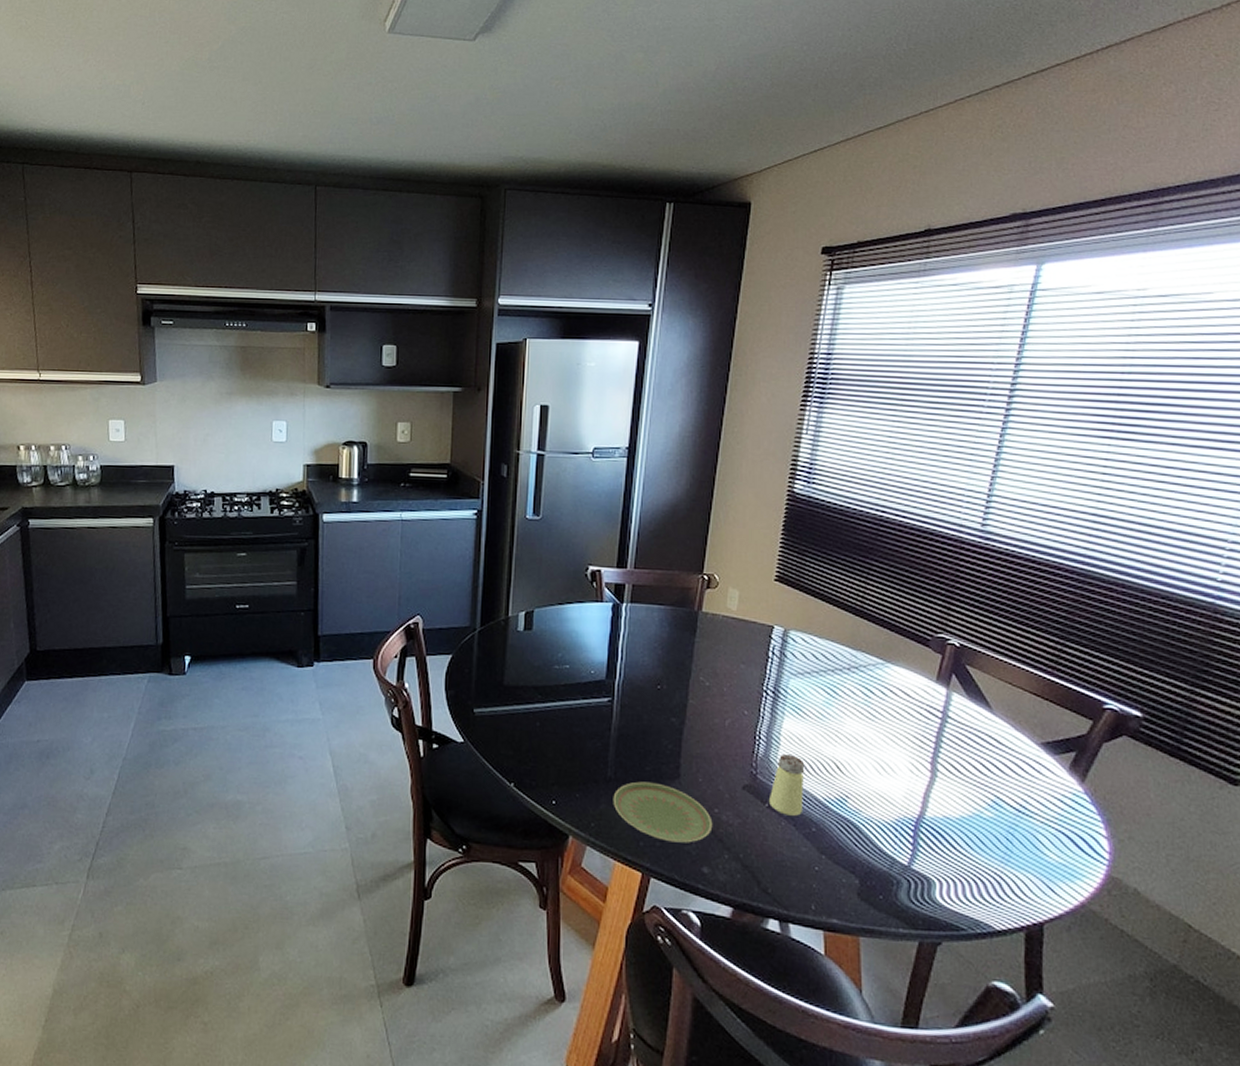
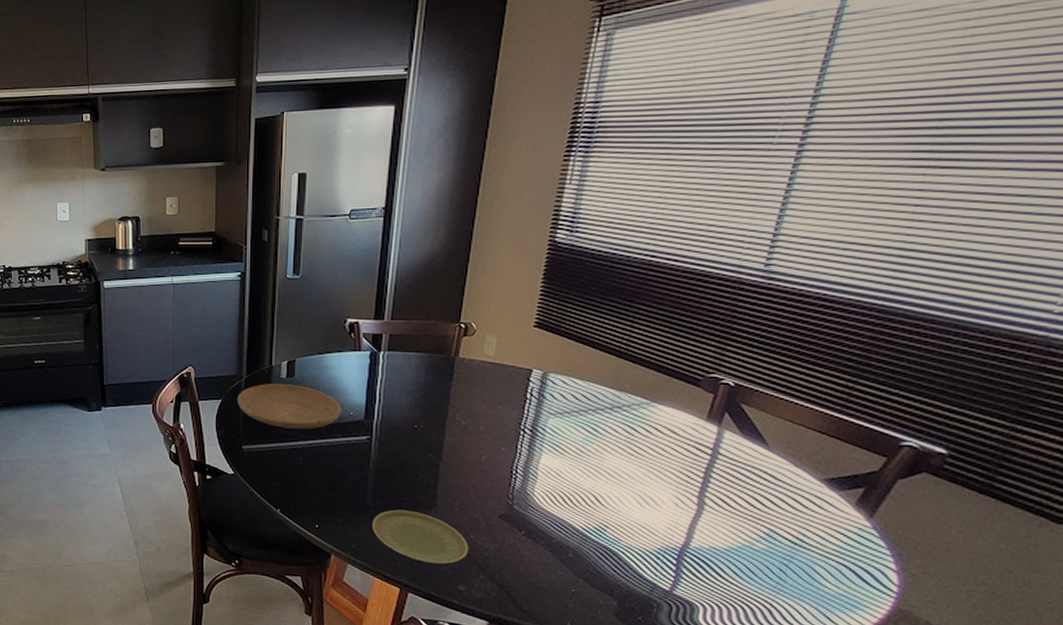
plate: none [469,637,582,690] -> present [237,384,342,429]
saltshaker: present [768,753,805,816] -> none [524,486,563,543]

